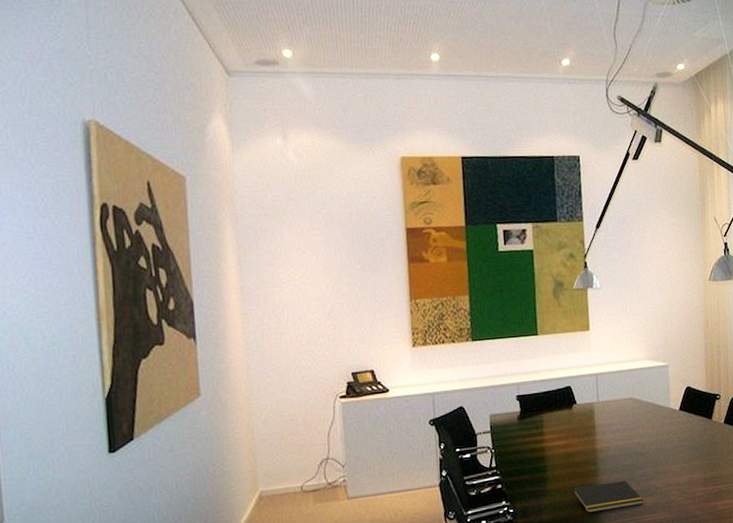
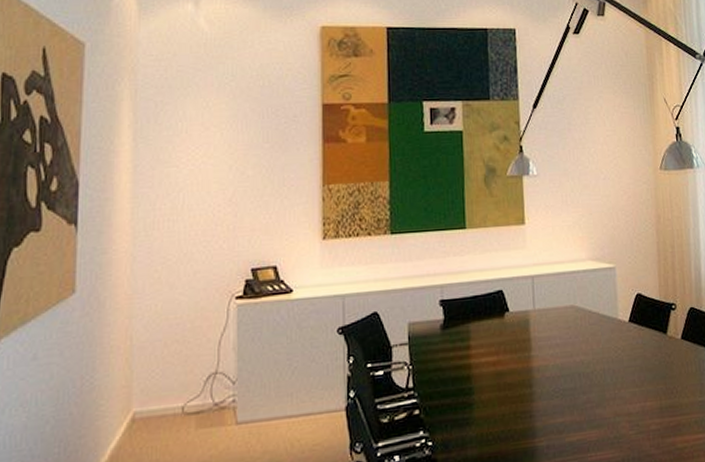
notepad: present [572,480,644,513] -> none [503,407,588,449]

